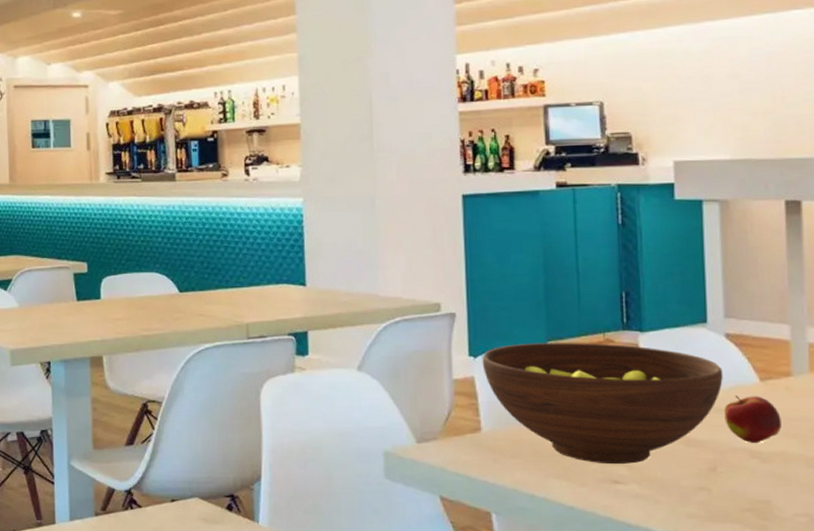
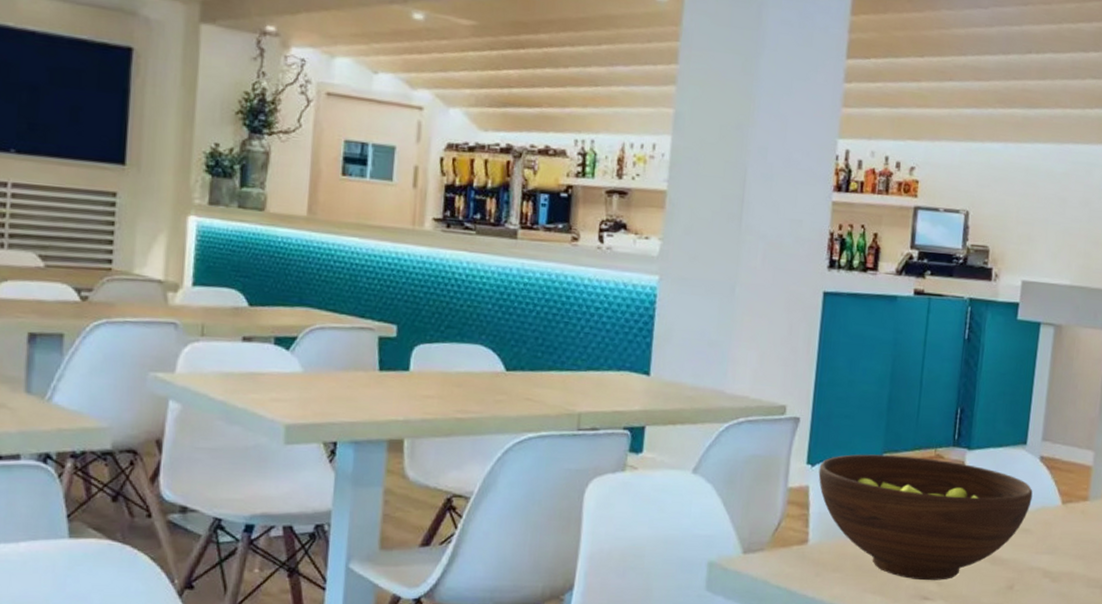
apple: present [724,396,782,443] -> none [1027,517,1074,563]

